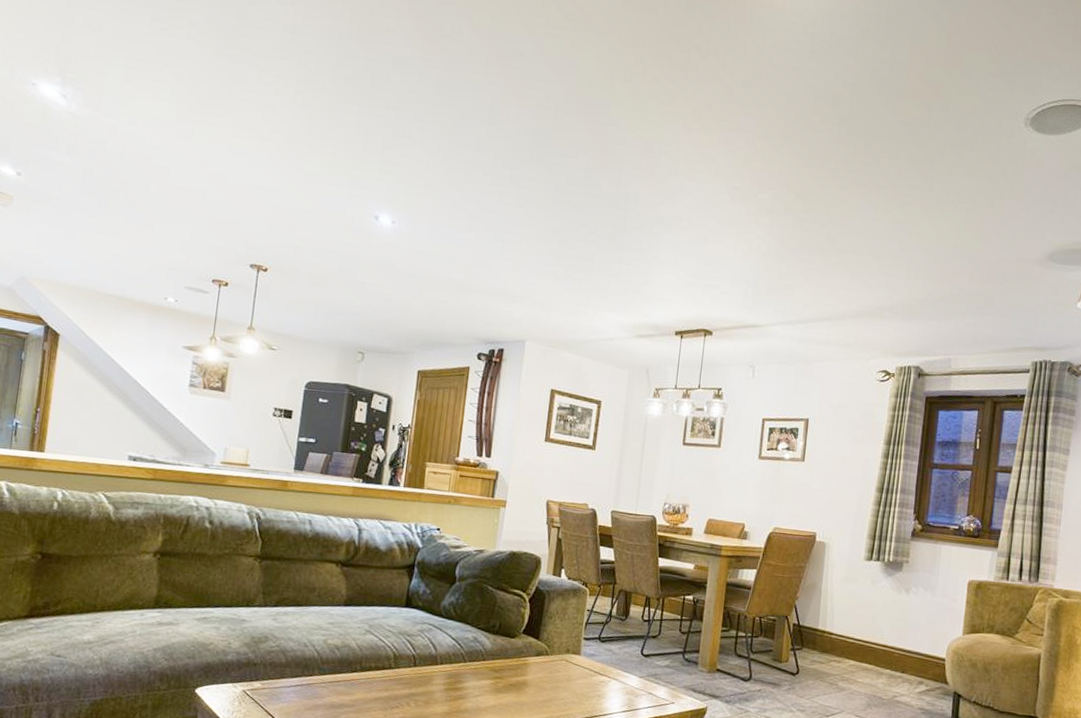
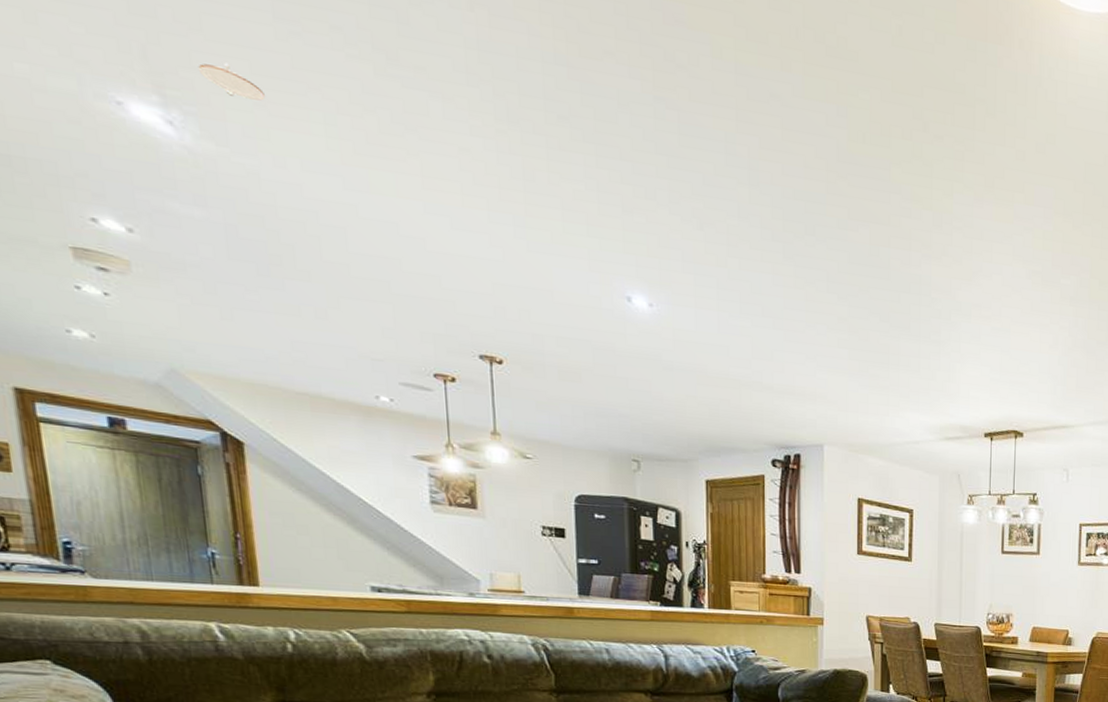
recessed light: none [92,52,133,78] -> present [198,62,265,101]

